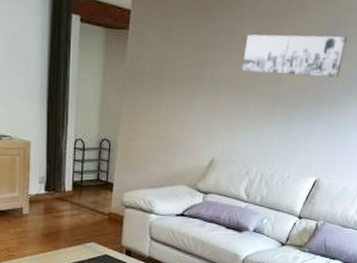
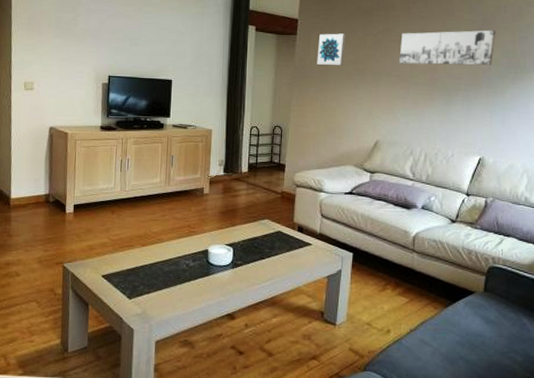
wall art: none [151,30,186,70] -> present [317,33,346,65]

